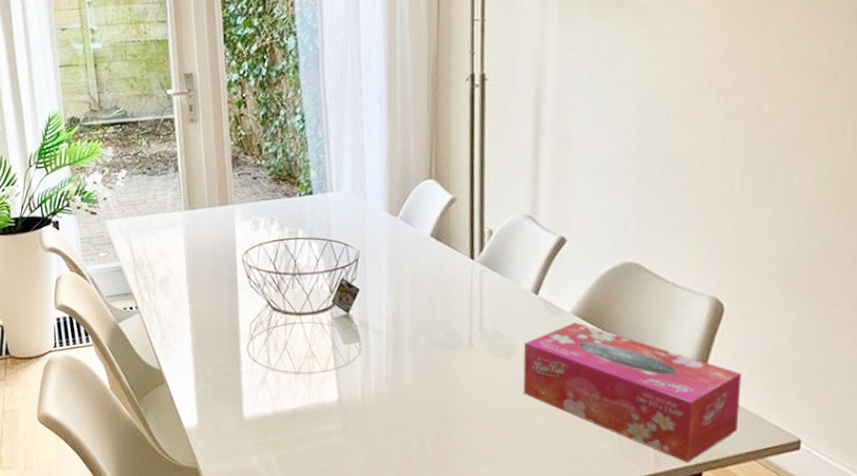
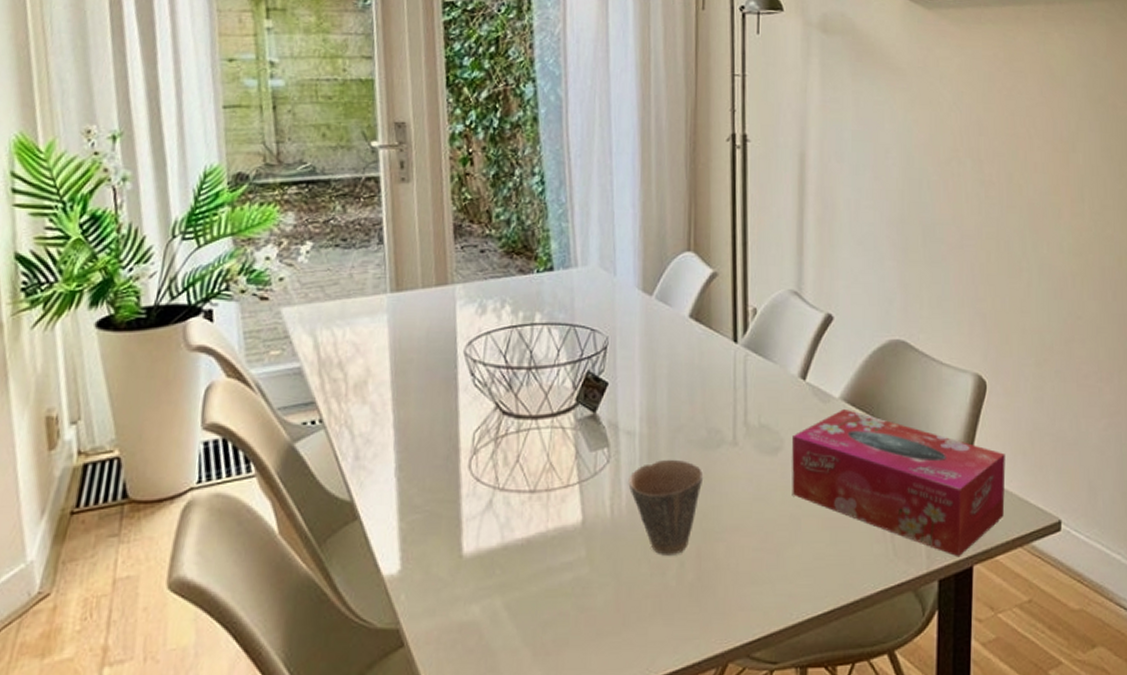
cup: none [376,355,442,435] -> present [628,459,704,555]

